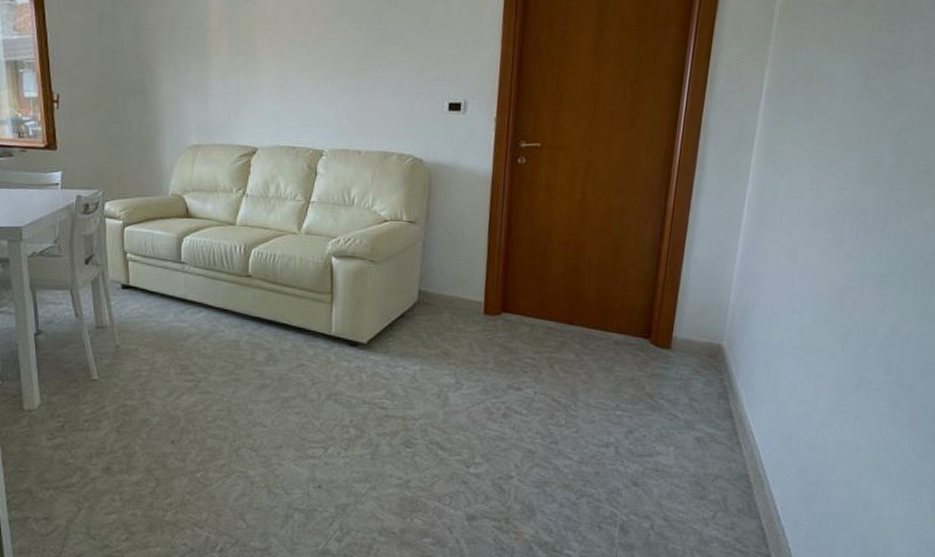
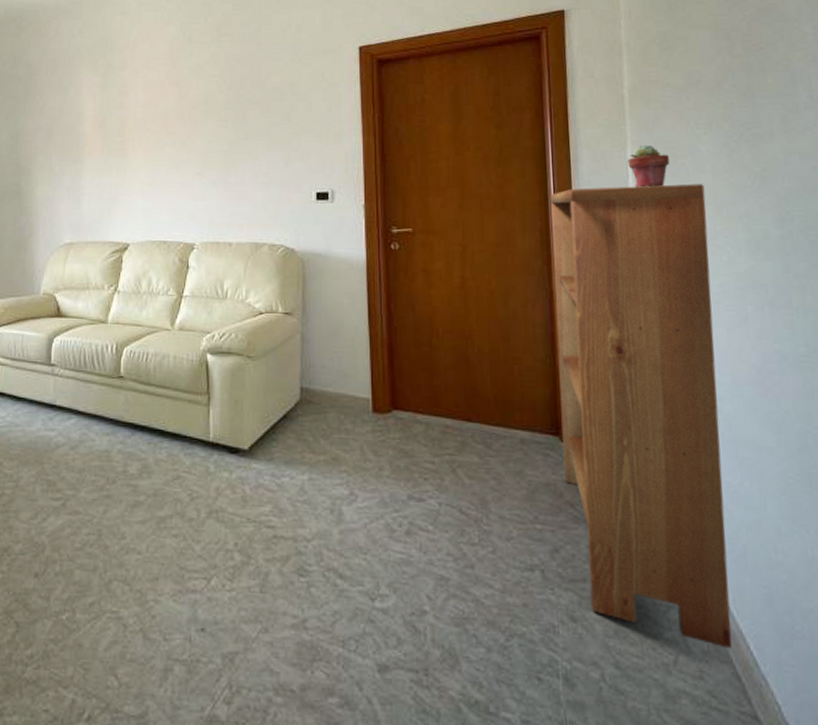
bookshelf: none [648,109,833,508] -> present [551,184,732,649]
potted succulent: none [763,66,806,111] -> present [628,144,670,188]

